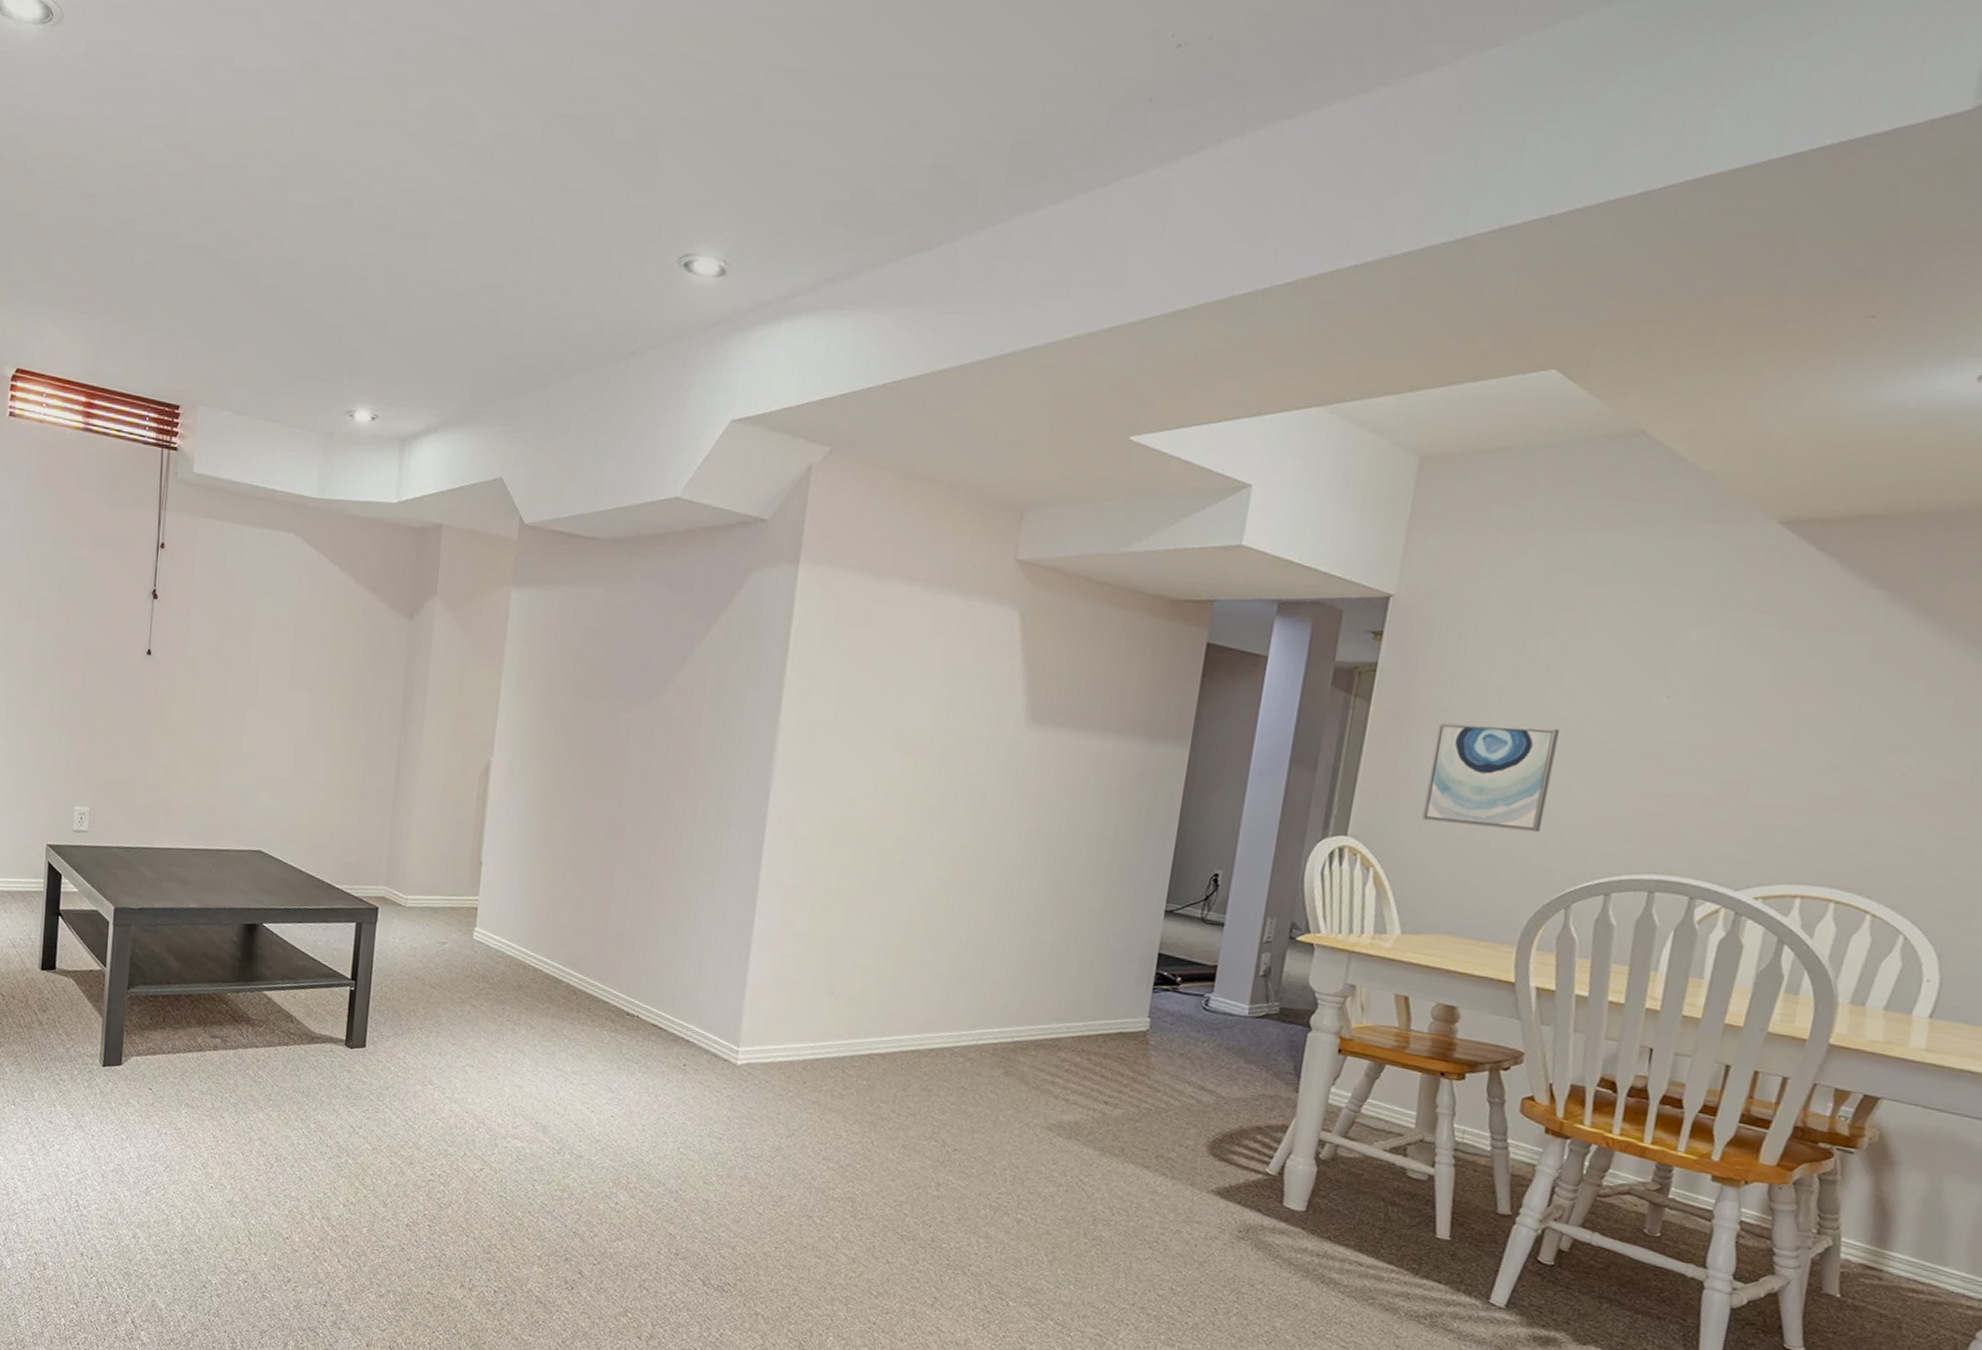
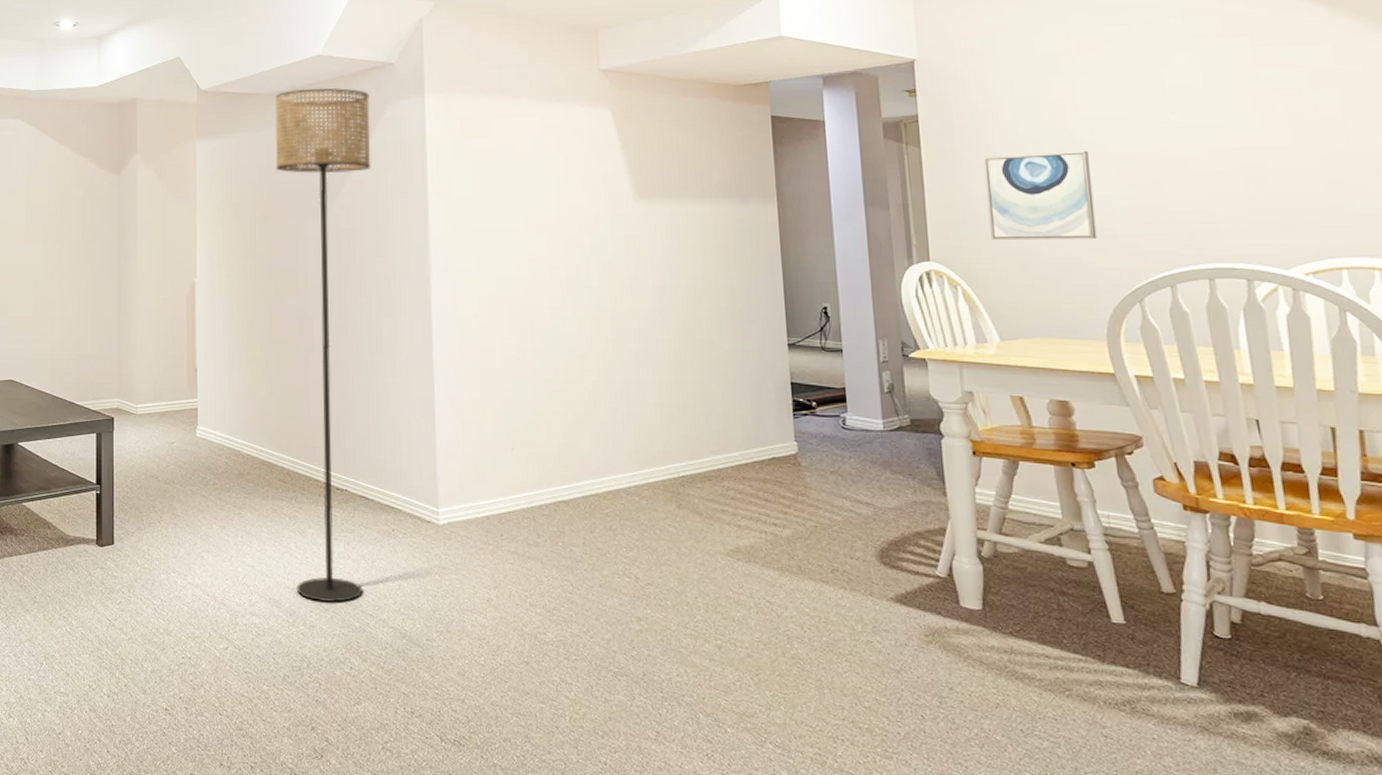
floor lamp: none [567,537,732,1135] -> present [274,87,371,602]

